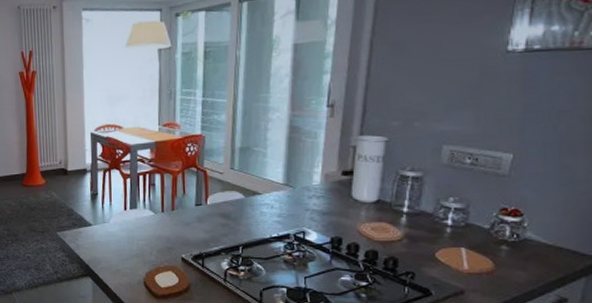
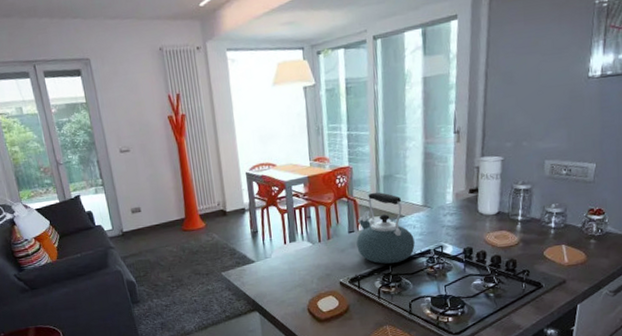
kettle: none [203,164,271,245] -> present [356,192,415,264]

